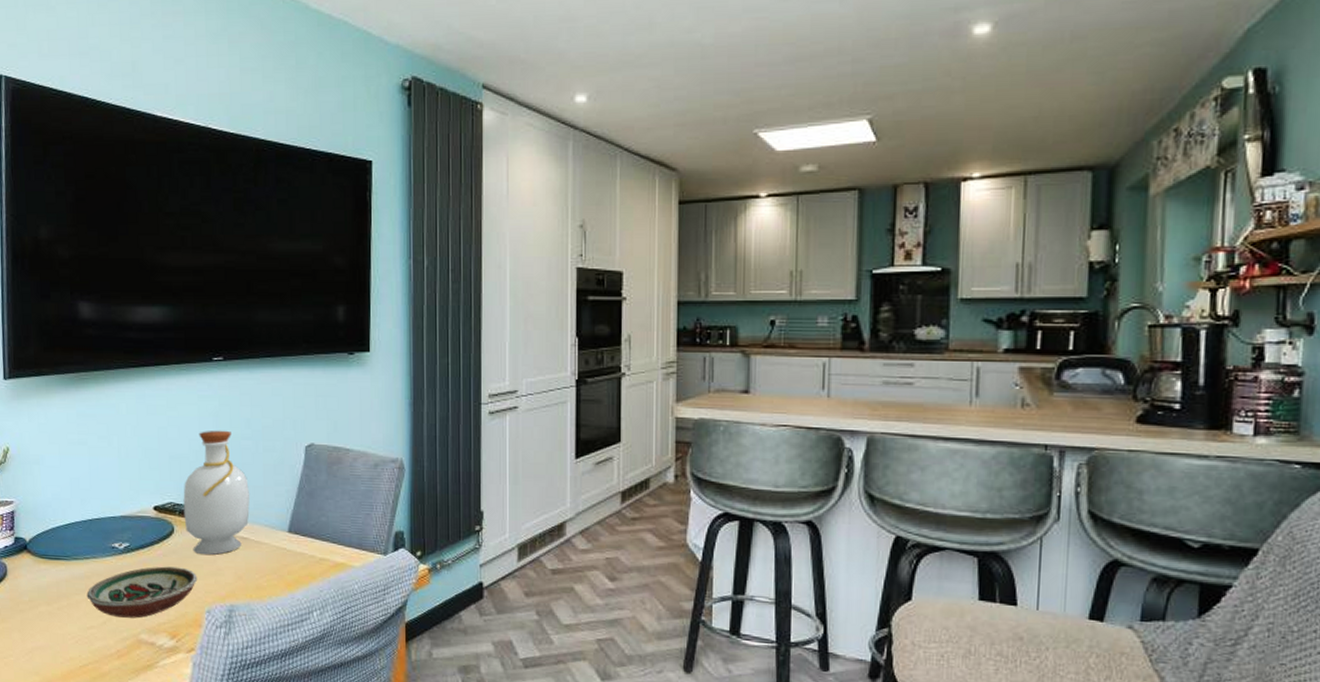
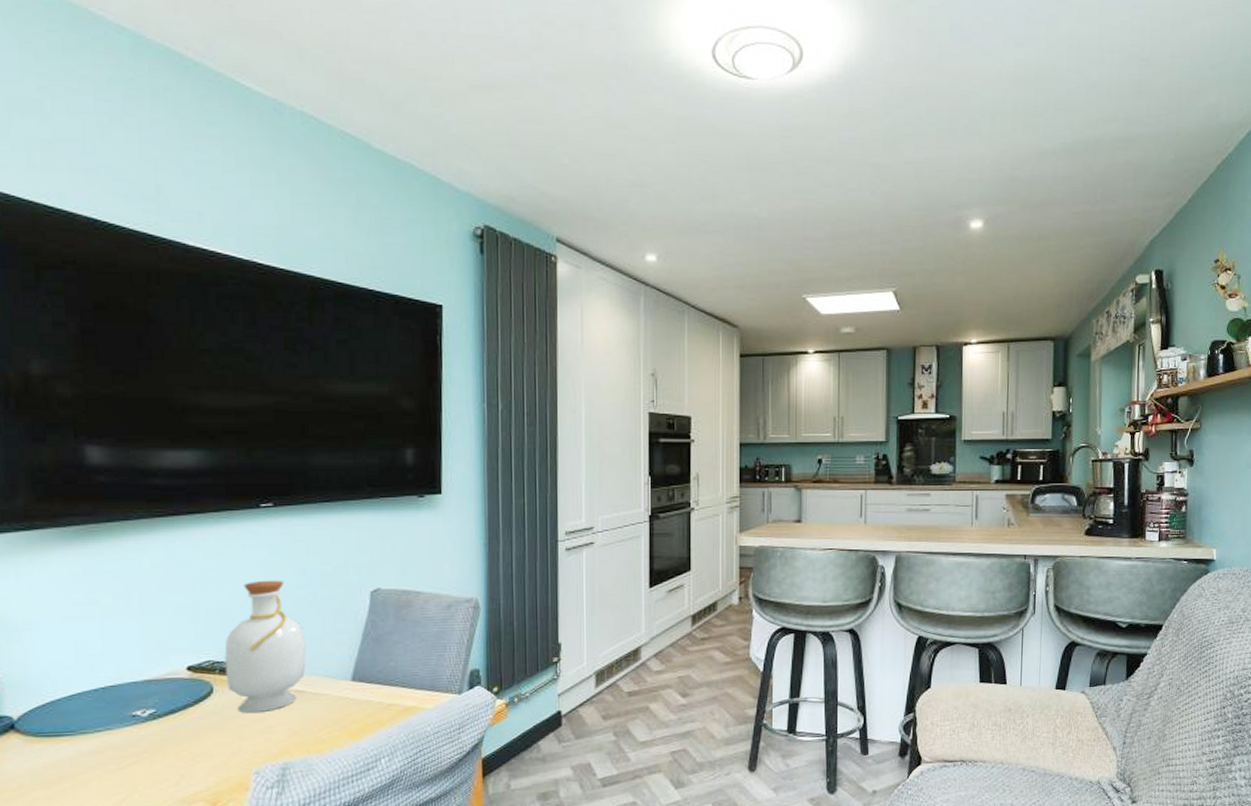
decorative bowl: present [86,566,198,618] -> none [98,729,243,792]

